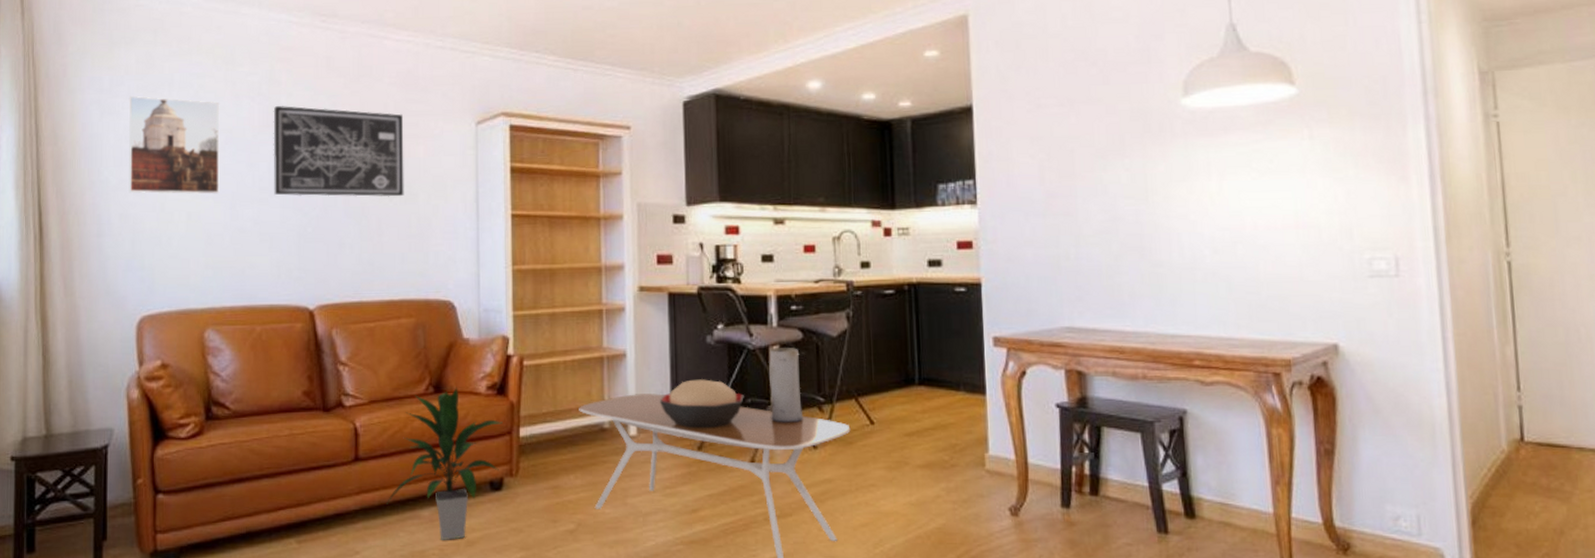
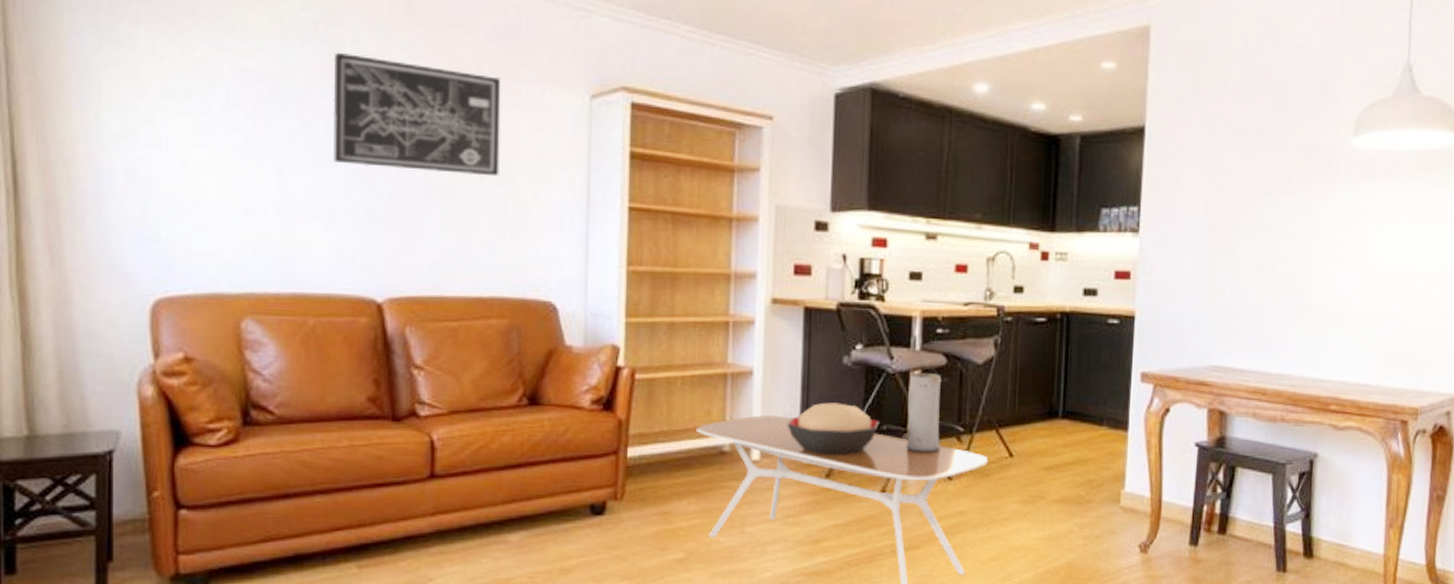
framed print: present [127,96,220,194] -> none [136,21,262,156]
indoor plant: present [387,387,503,540] -> none [468,399,608,568]

